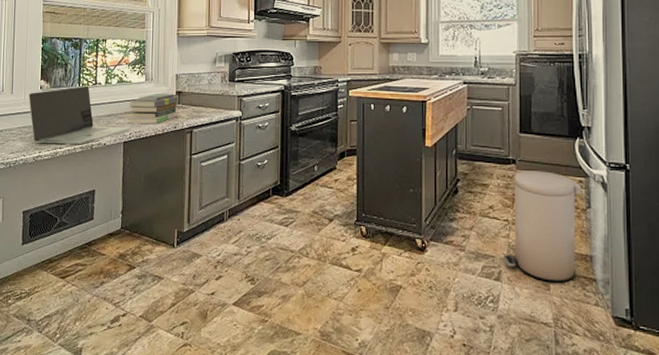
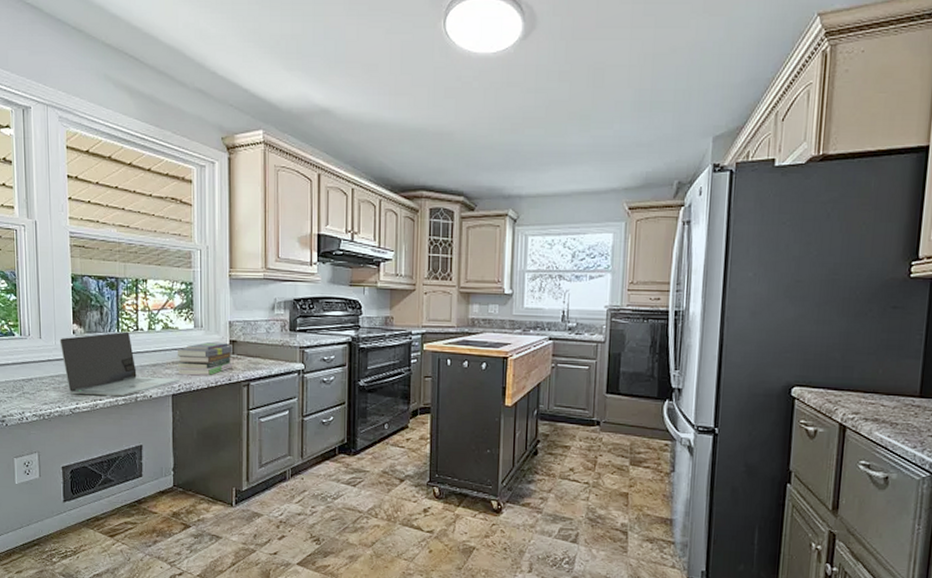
pedal bin: present [502,170,582,284] -> none [581,433,667,547]

